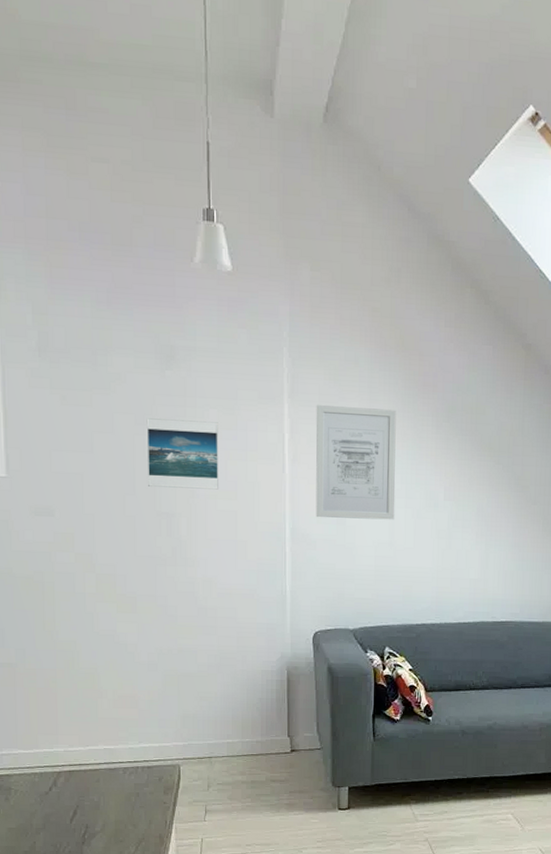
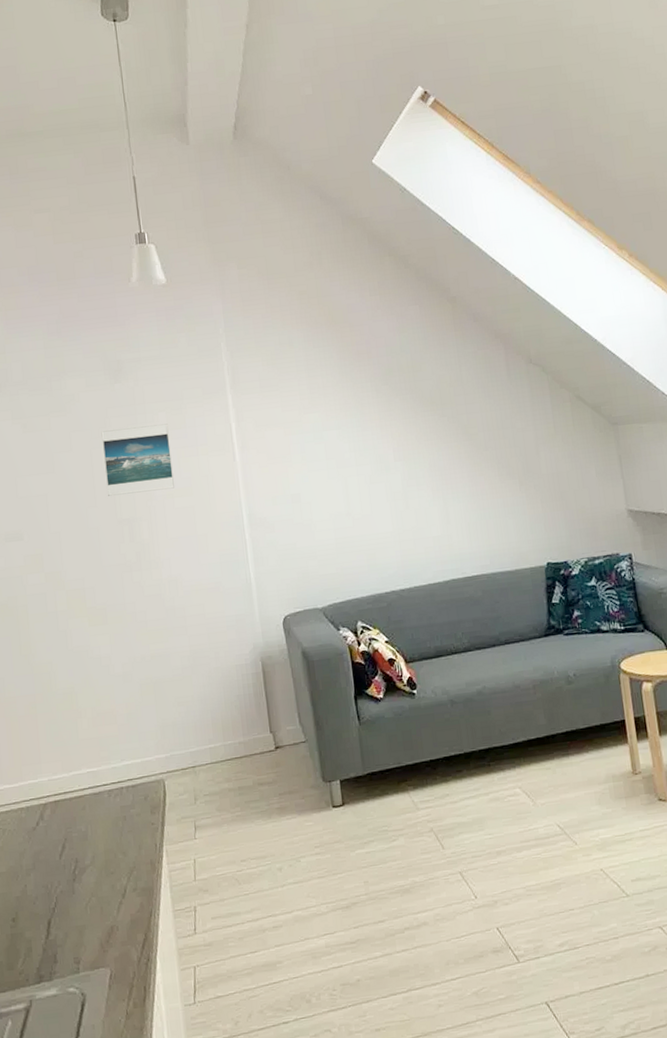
wall art: present [316,404,396,520] -> none [258,382,348,500]

